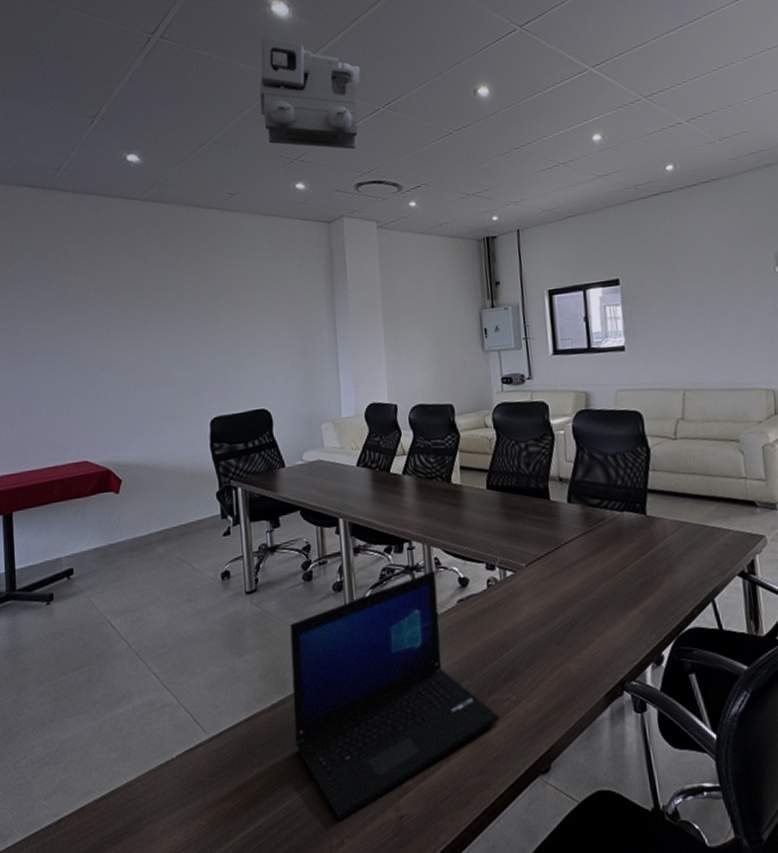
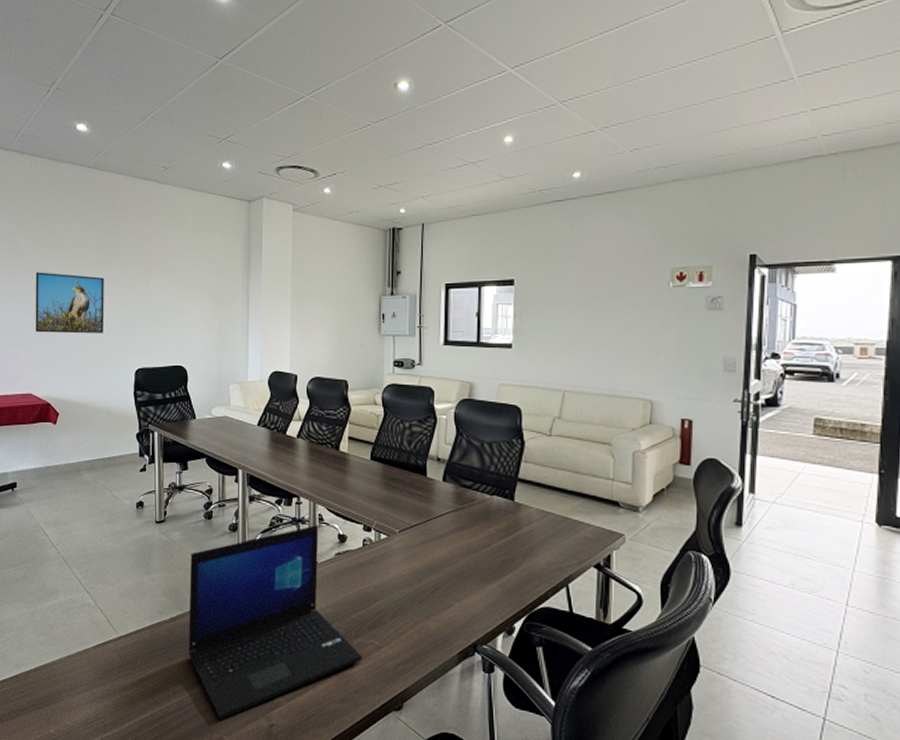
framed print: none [86,319,171,390] -> present [35,272,105,334]
total station: present [260,37,361,150] -> none [196,20,289,134]

